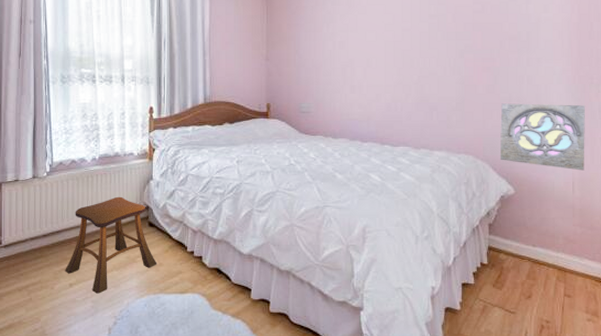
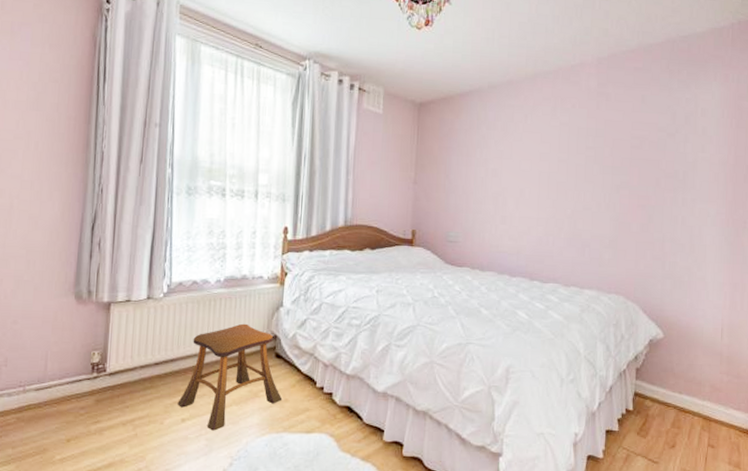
wall ornament: present [499,103,585,171] -> none [650,243,737,317]

